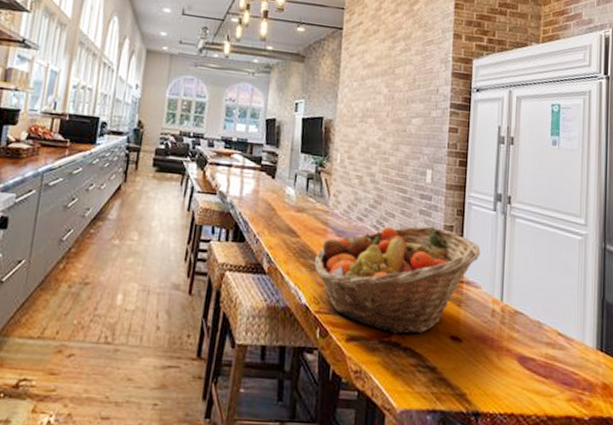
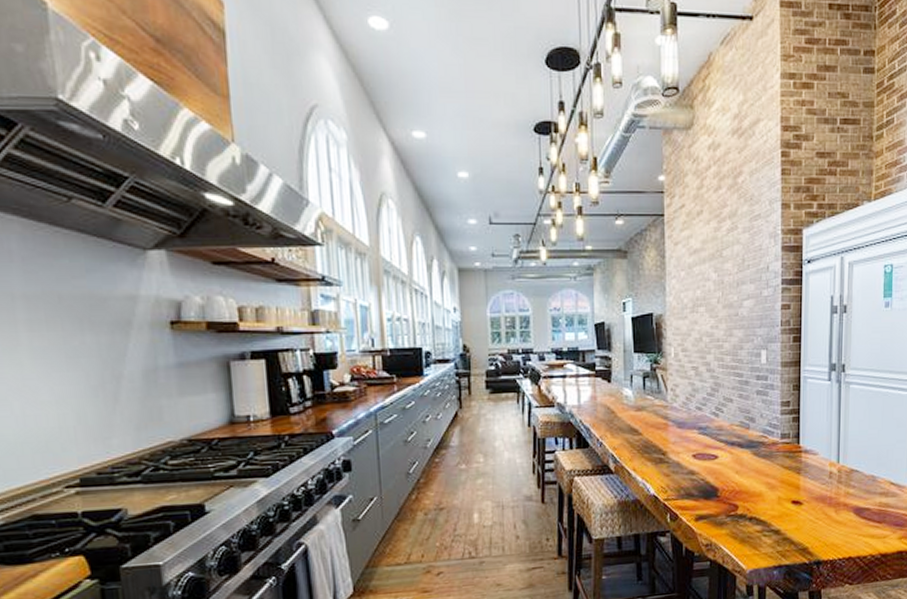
fruit basket: present [314,226,481,335] -> none [658,404,817,508]

